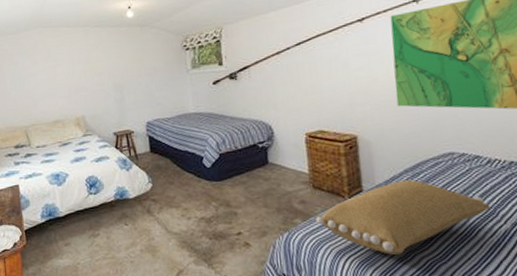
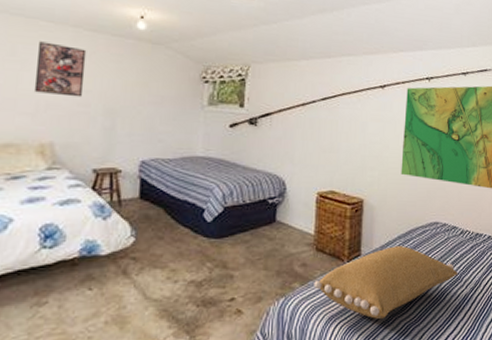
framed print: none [63,42,98,81] -> present [33,41,87,98]

